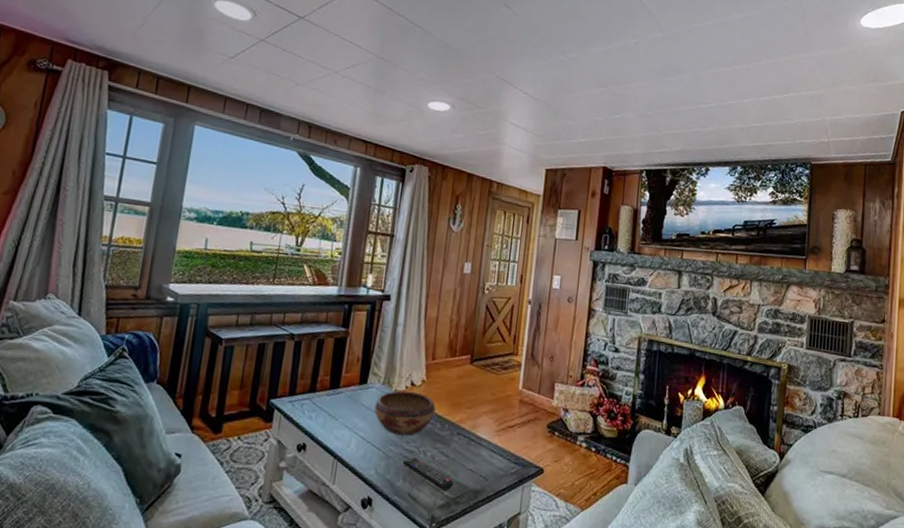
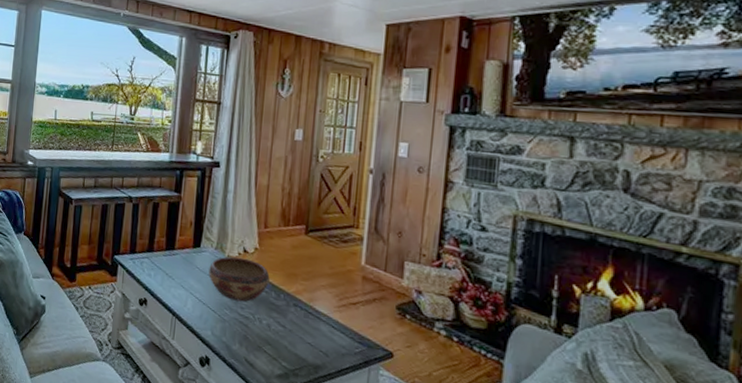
remote control: present [402,457,454,491] -> none [238,323,292,361]

